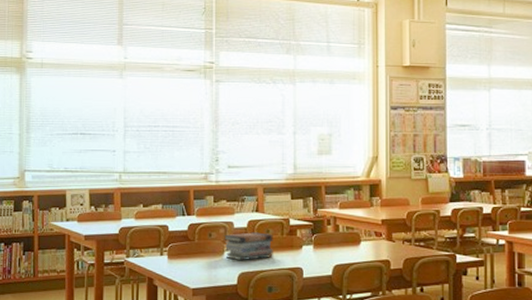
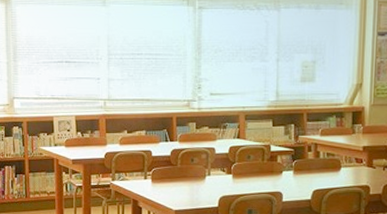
book stack: present [223,232,273,261] -> none [205,158,254,185]

